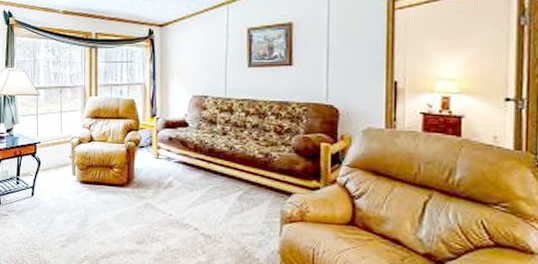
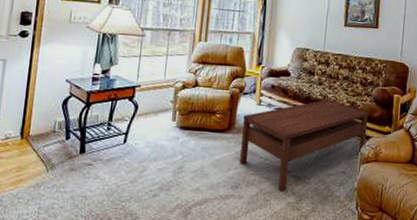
coffee table: none [141,151,288,249] -> present [240,99,368,191]

